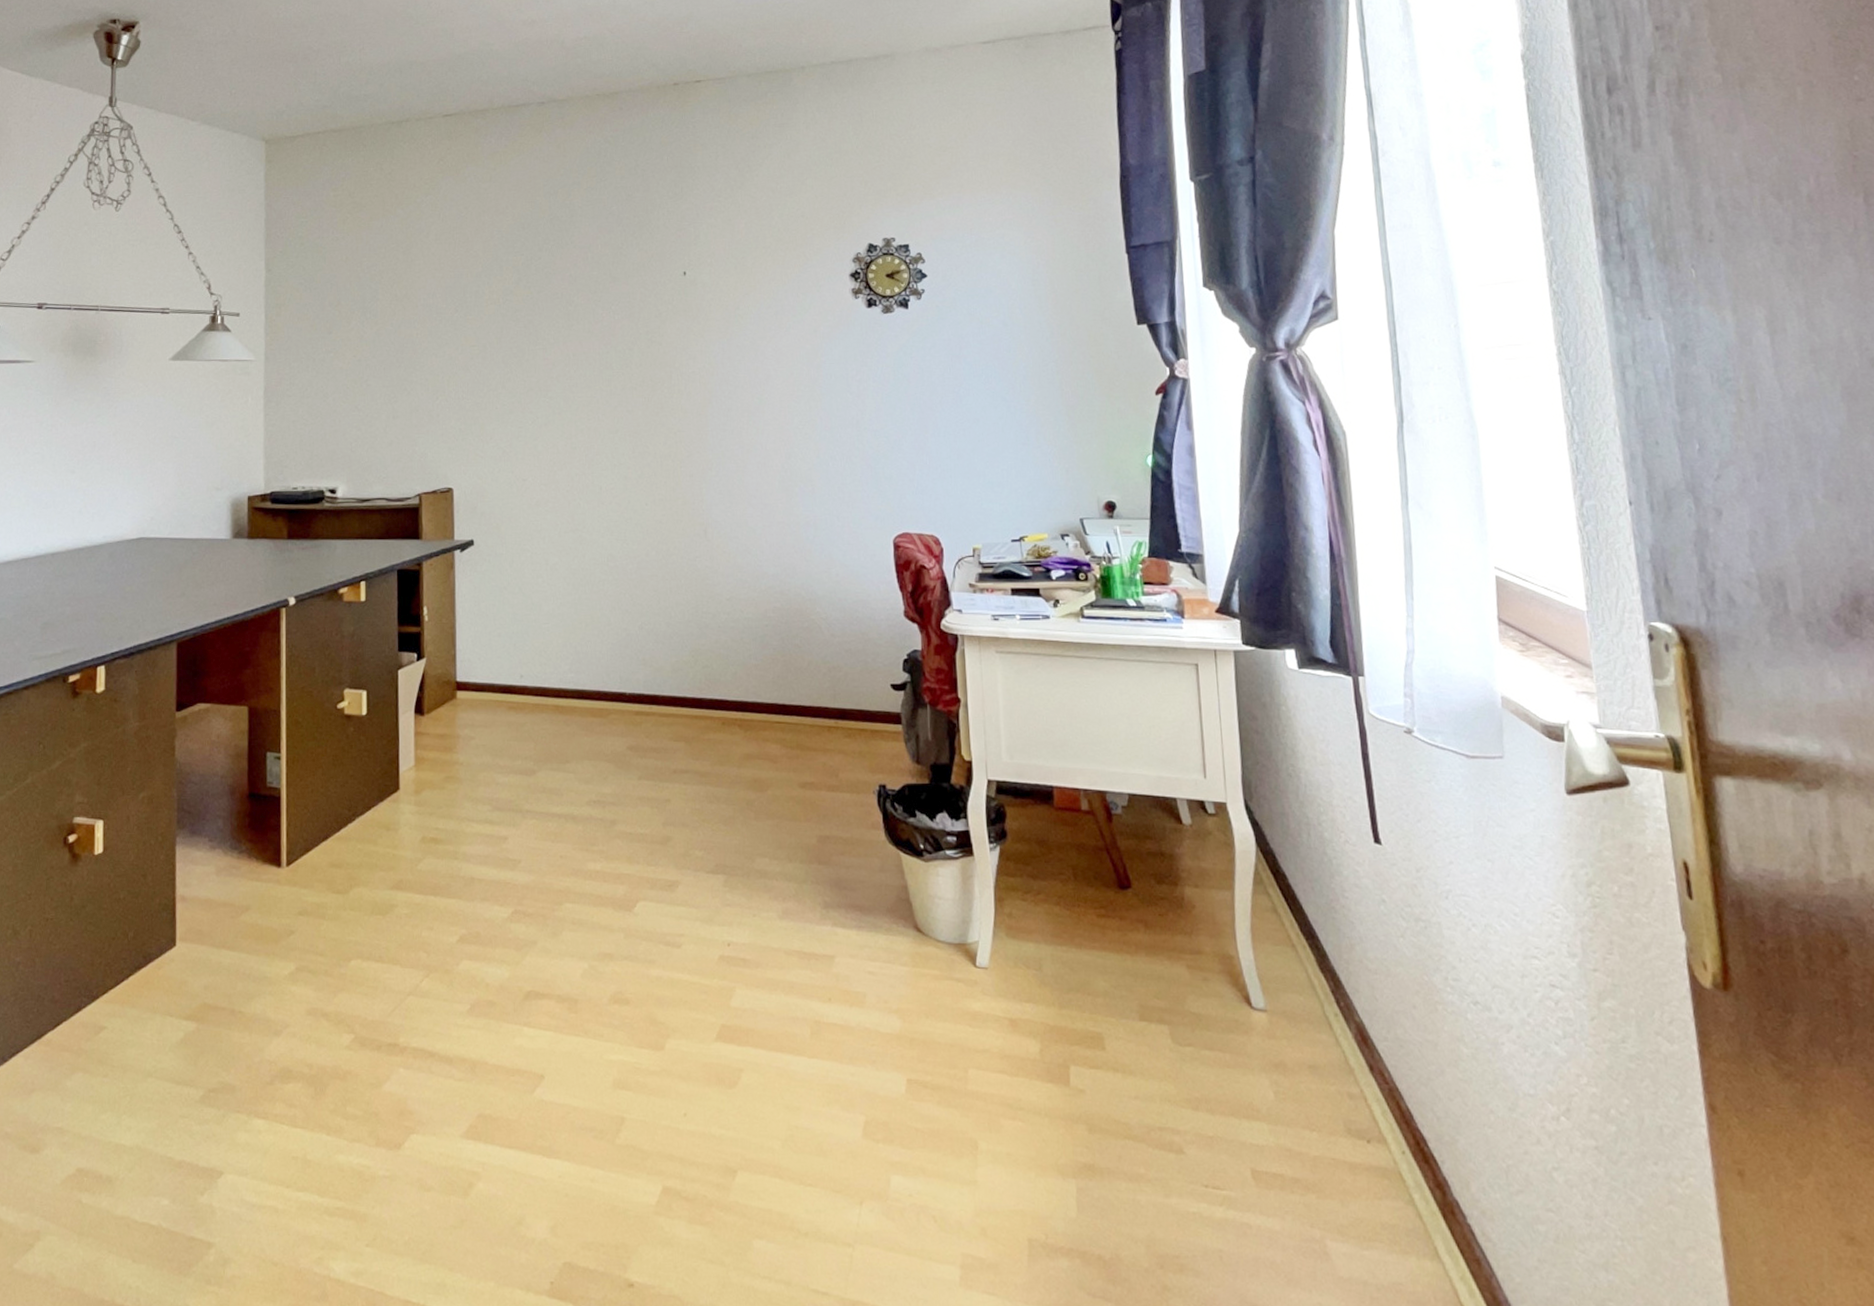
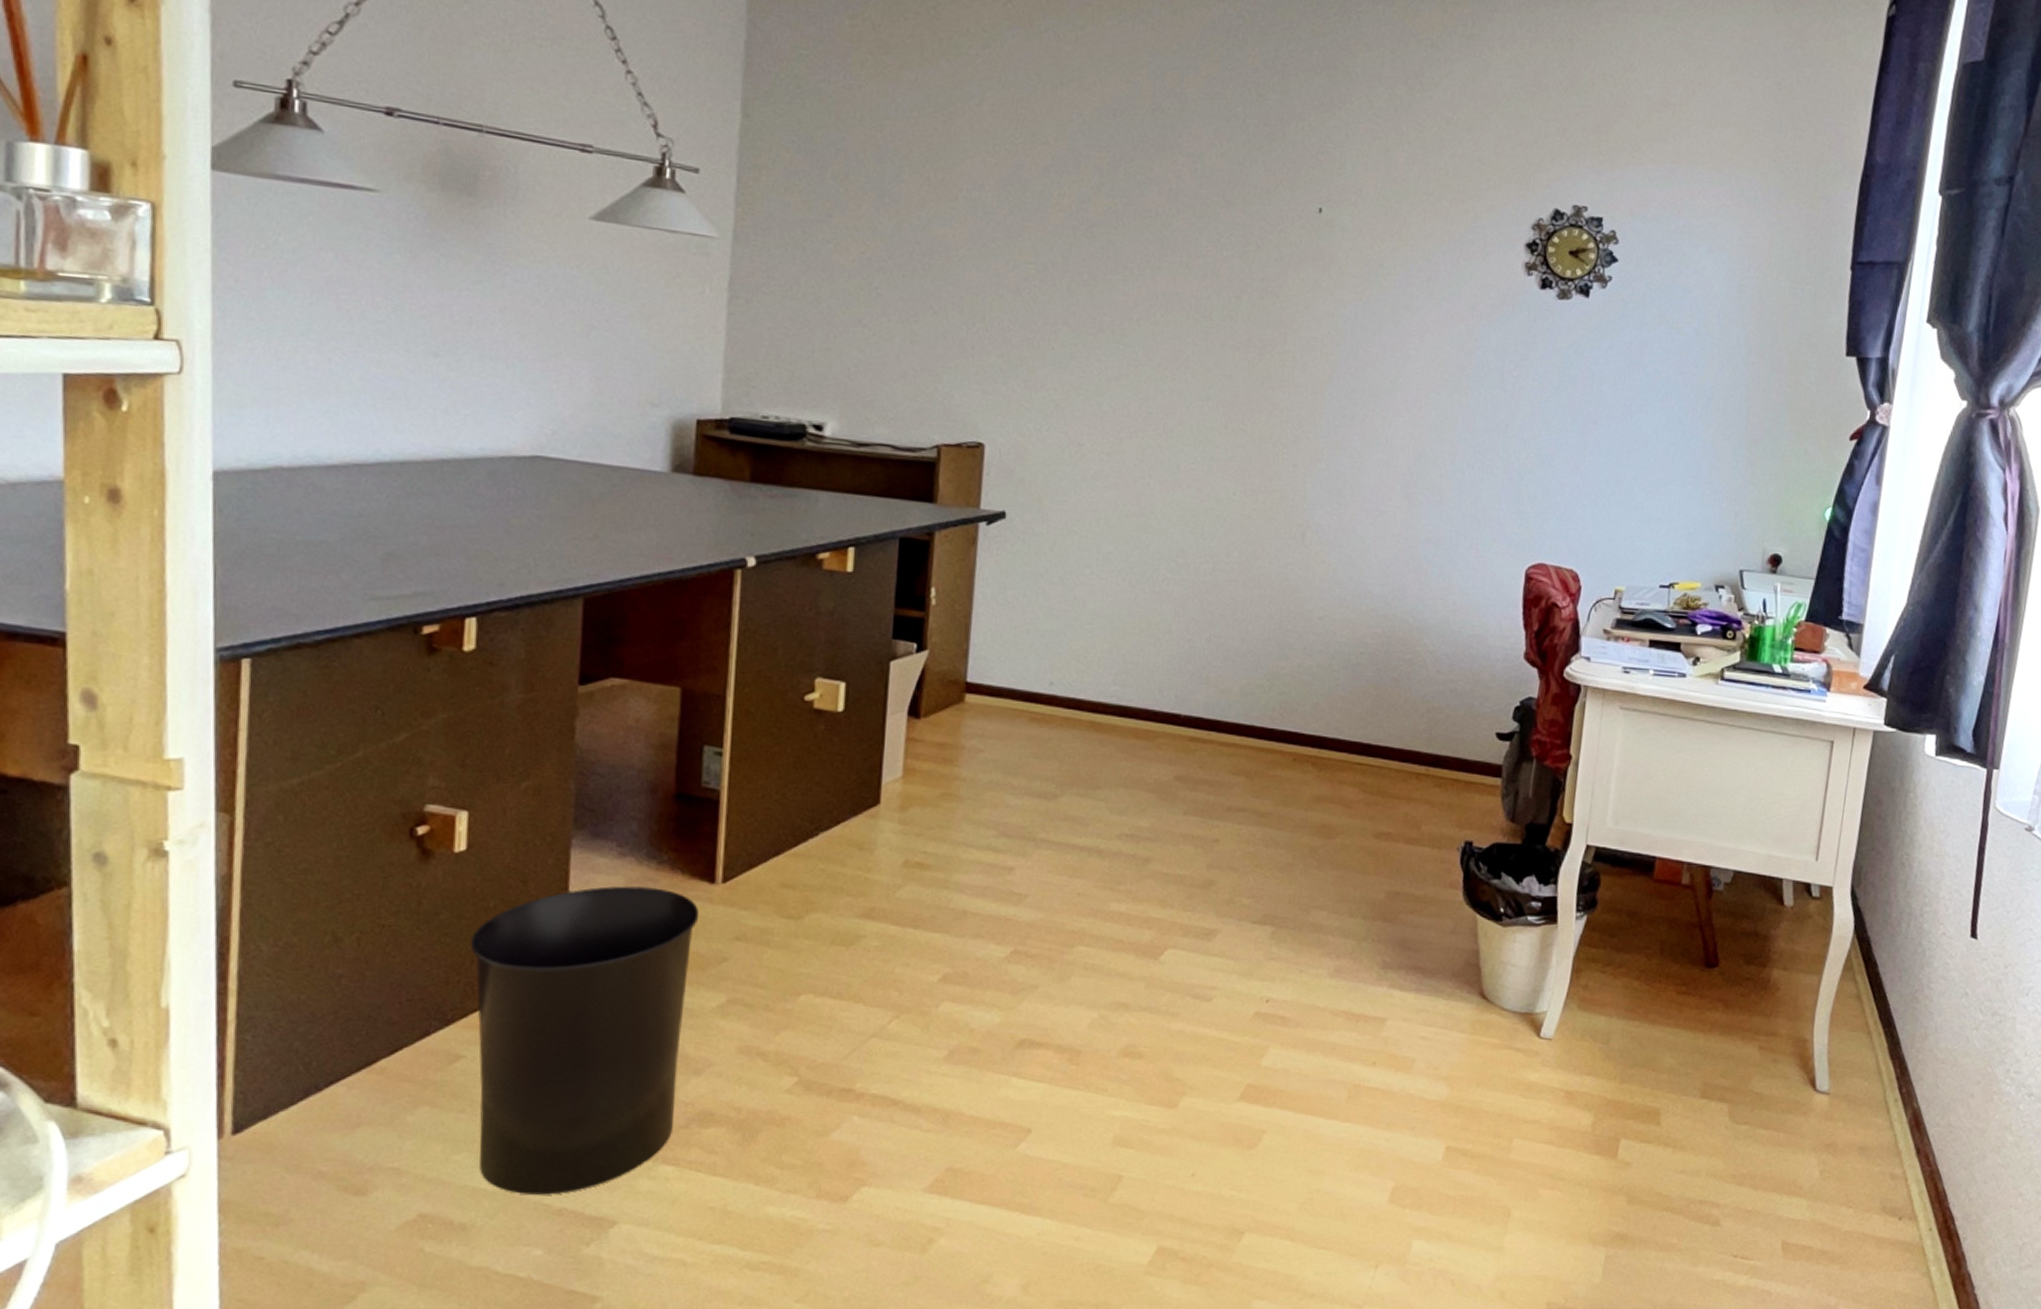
waste bin: none [107,874,271,1149] -> present [470,886,700,1195]

